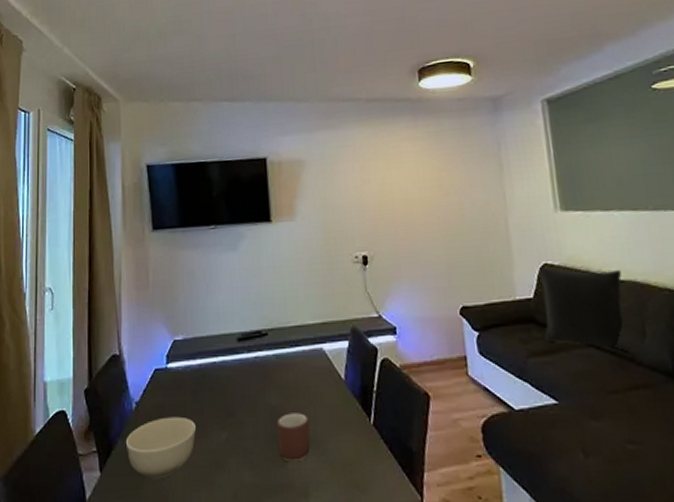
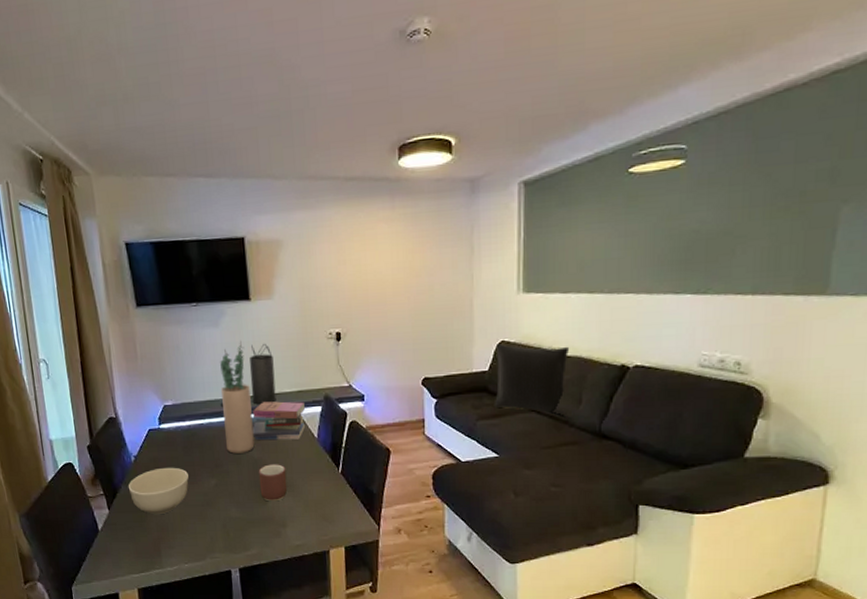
vase: none [237,266,273,399] -> present [220,341,255,454]
speaker: none [268,268,298,340] -> present [249,343,276,405]
books: none [270,335,331,383] -> present [252,401,306,441]

